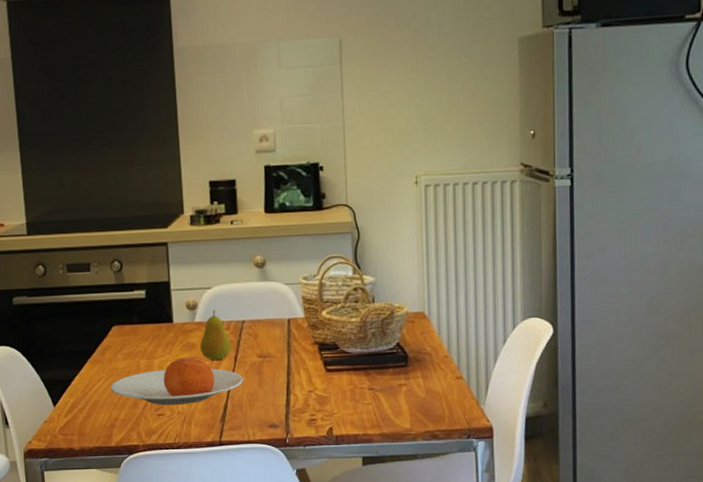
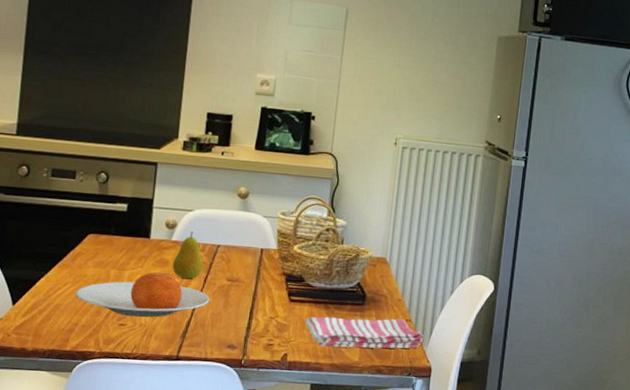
dish towel: none [345,377,479,416] -> present [304,316,423,349]

